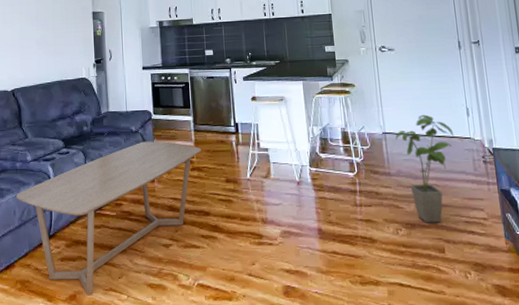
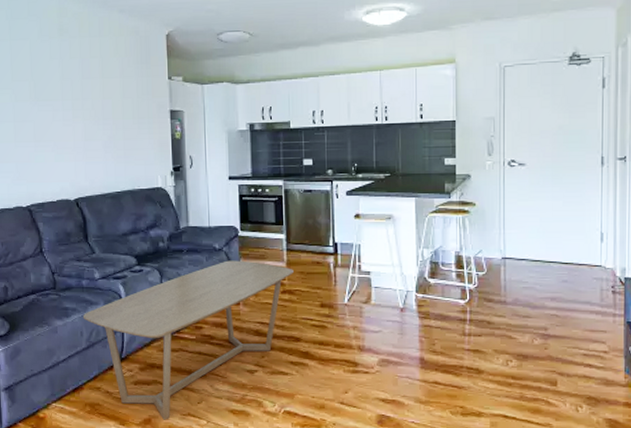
house plant: present [395,114,454,223] -> none [516,239,583,355]

